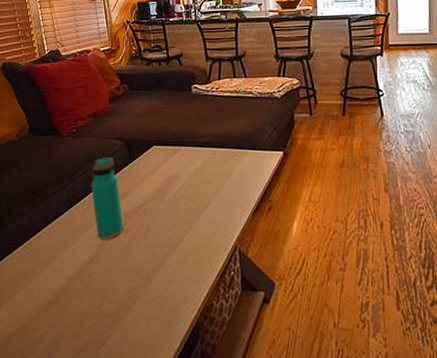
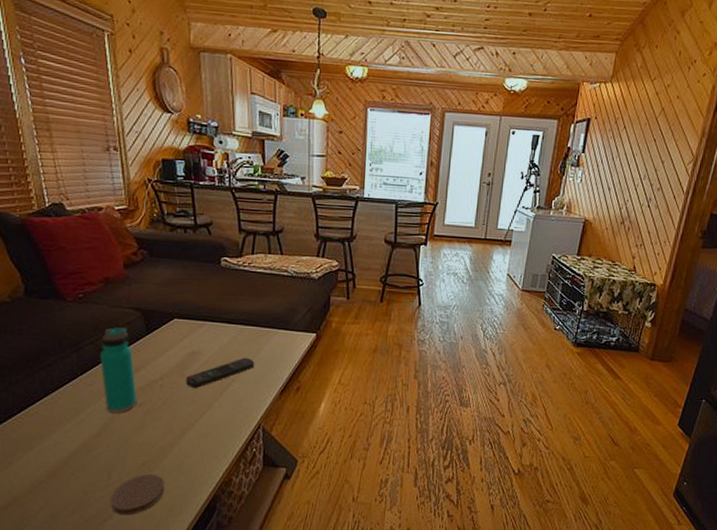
coaster: none [102,299,152,343] -> present [110,473,165,516]
remote control: none [166,179,228,213] -> present [186,357,255,389]

